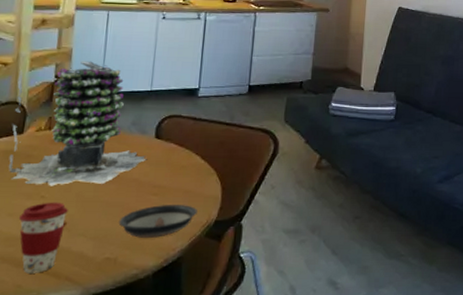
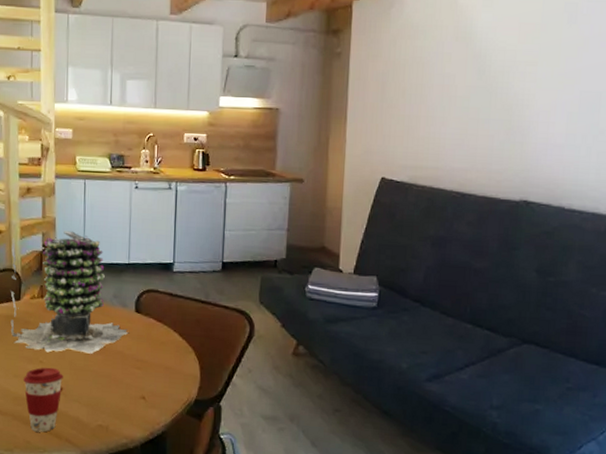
saucer: present [118,205,197,238] -> none [107,379,178,411]

